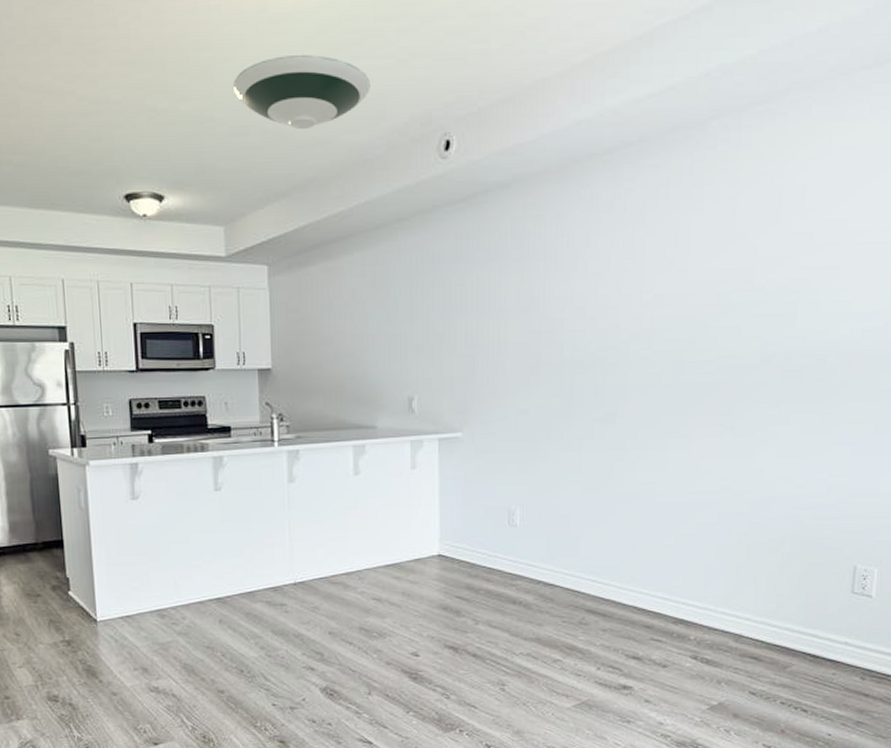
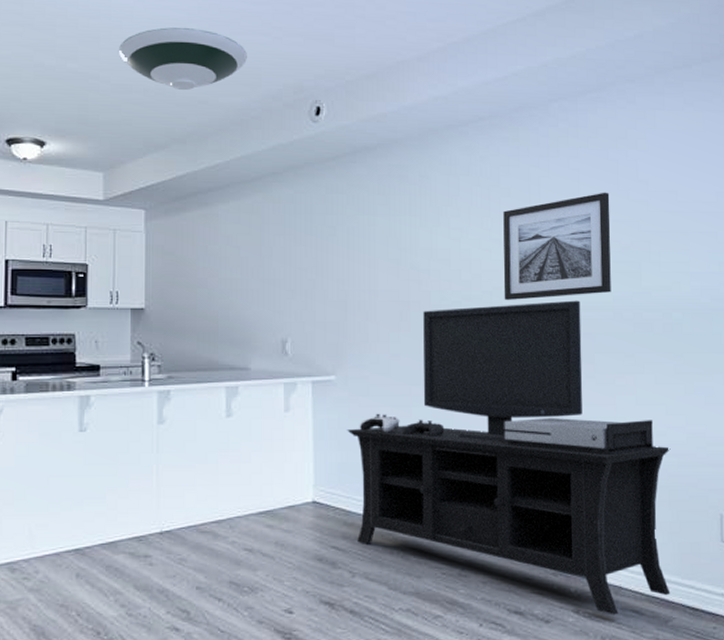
media console: none [473,347,808,661] -> present [347,300,671,615]
wall art: none [642,224,769,350] -> present [503,192,611,301]

